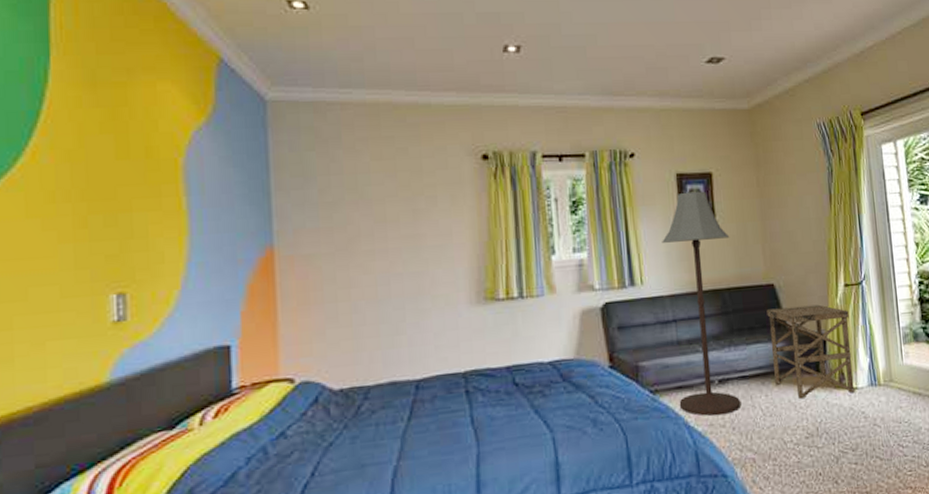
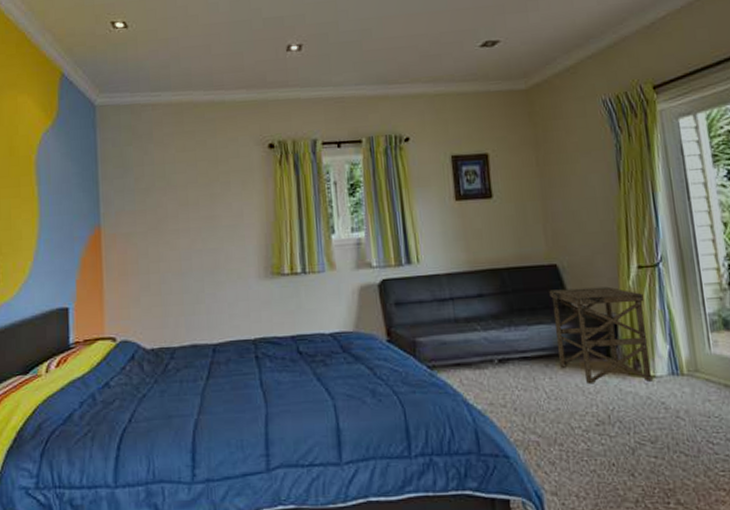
floor lamp: present [662,191,741,417] -> none [437,172,523,396]

